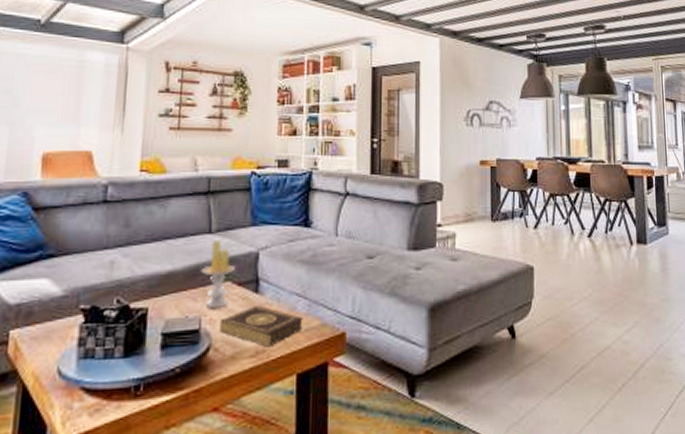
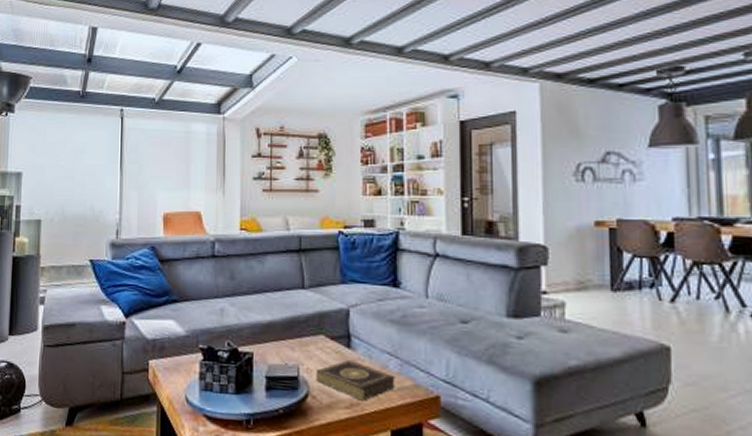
candle: present [200,241,237,309] -> none [296,296,329,360]

